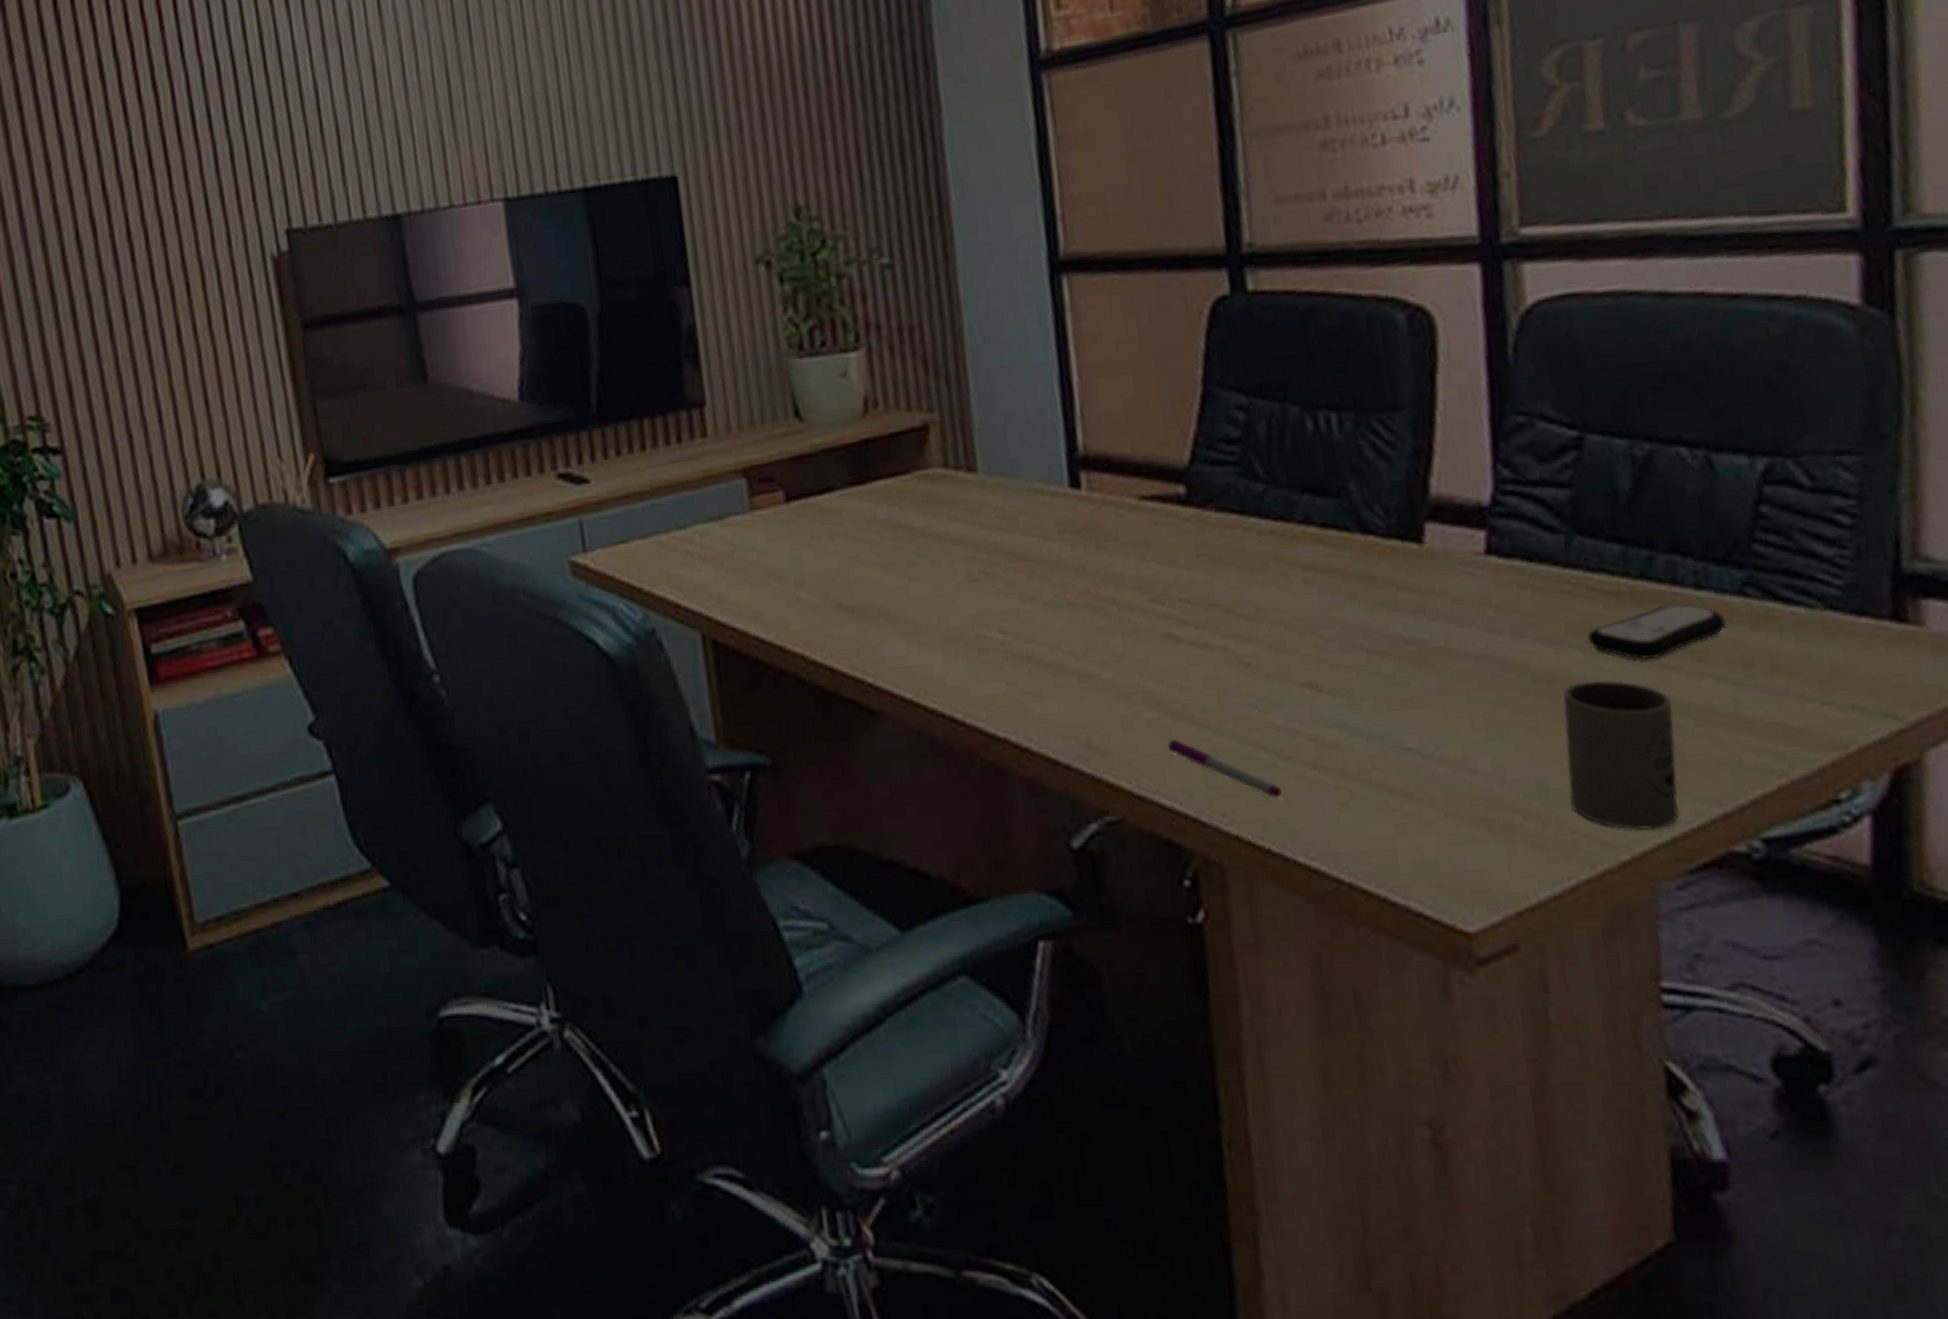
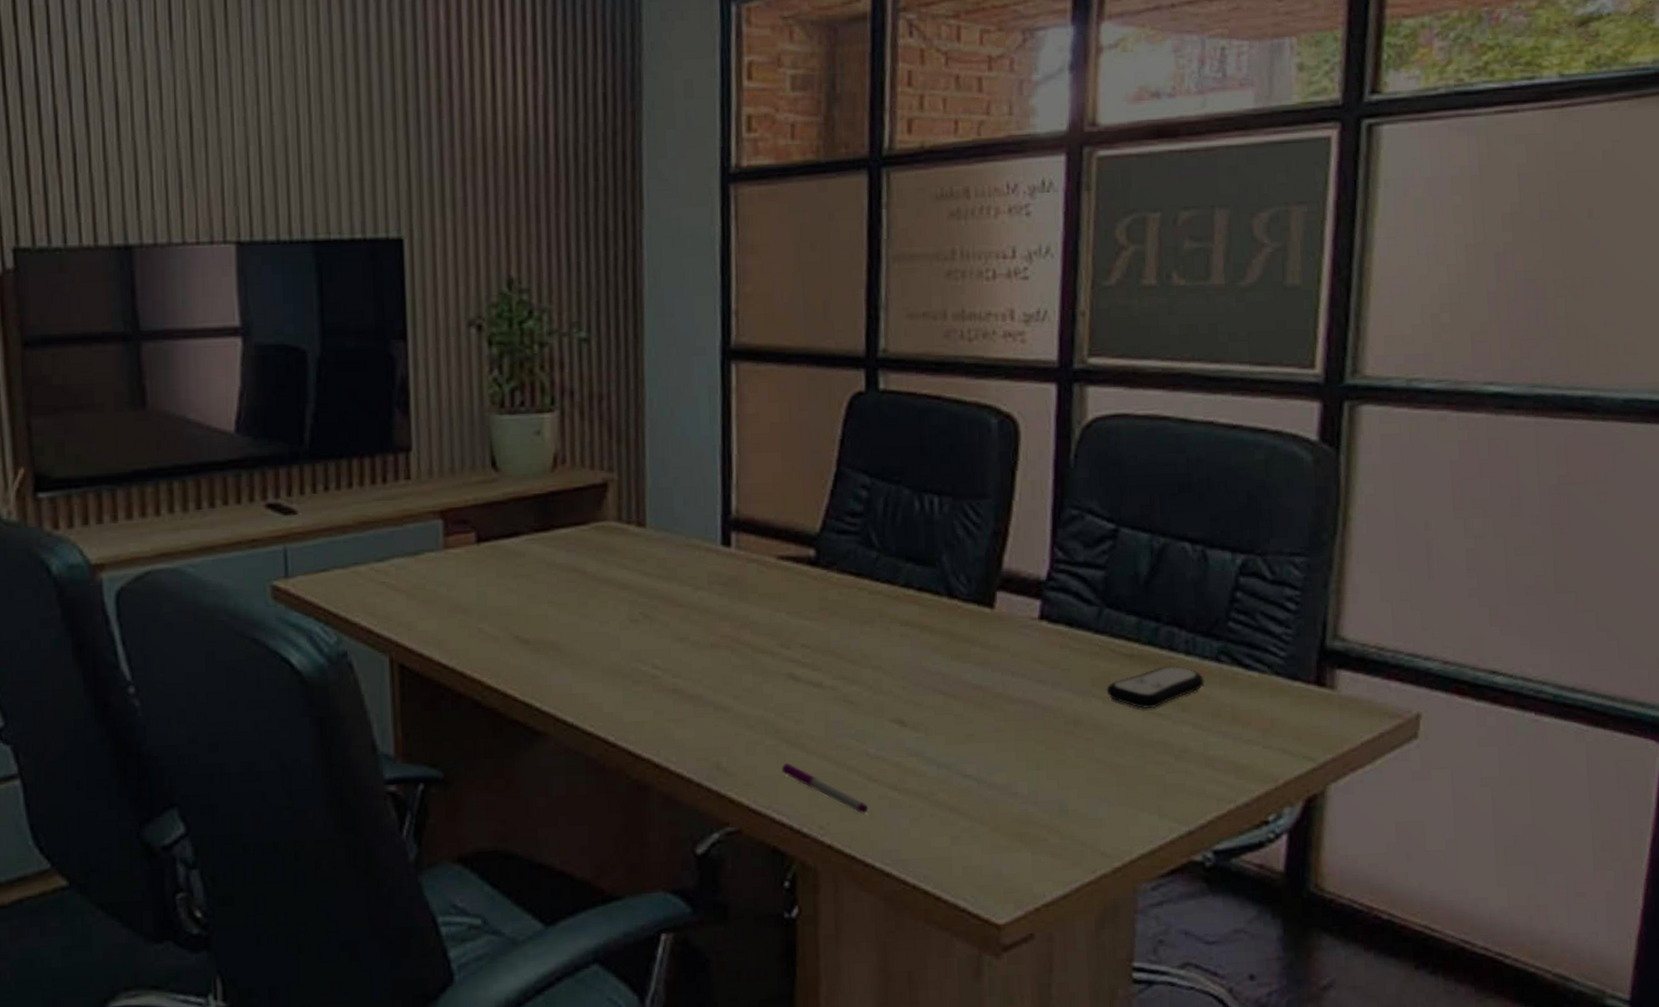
mug: present [1563,680,1680,831] -> none [1081,724,1162,844]

